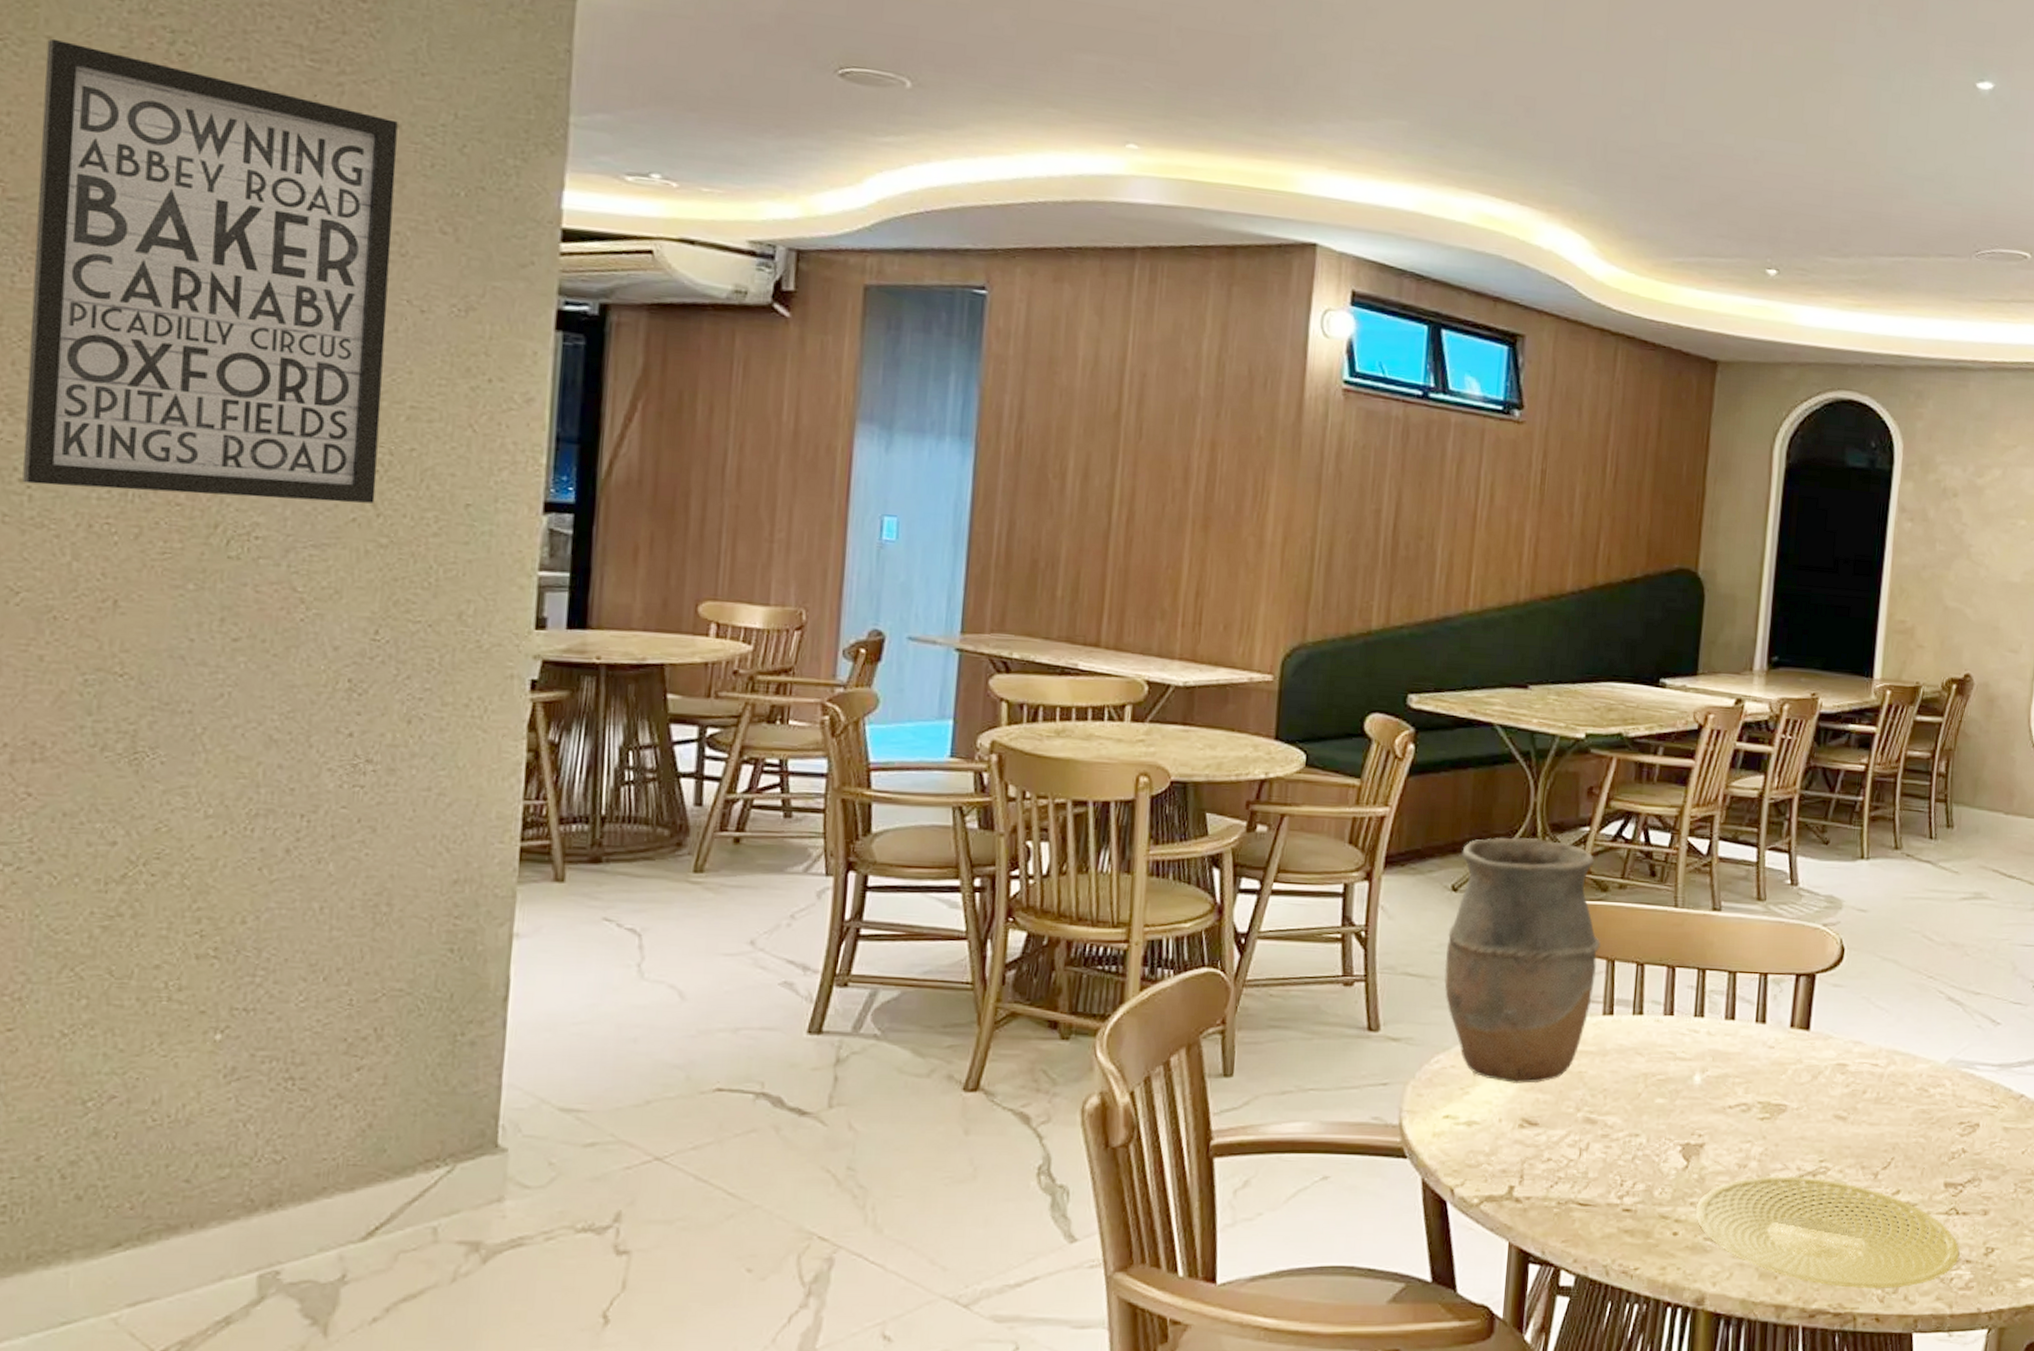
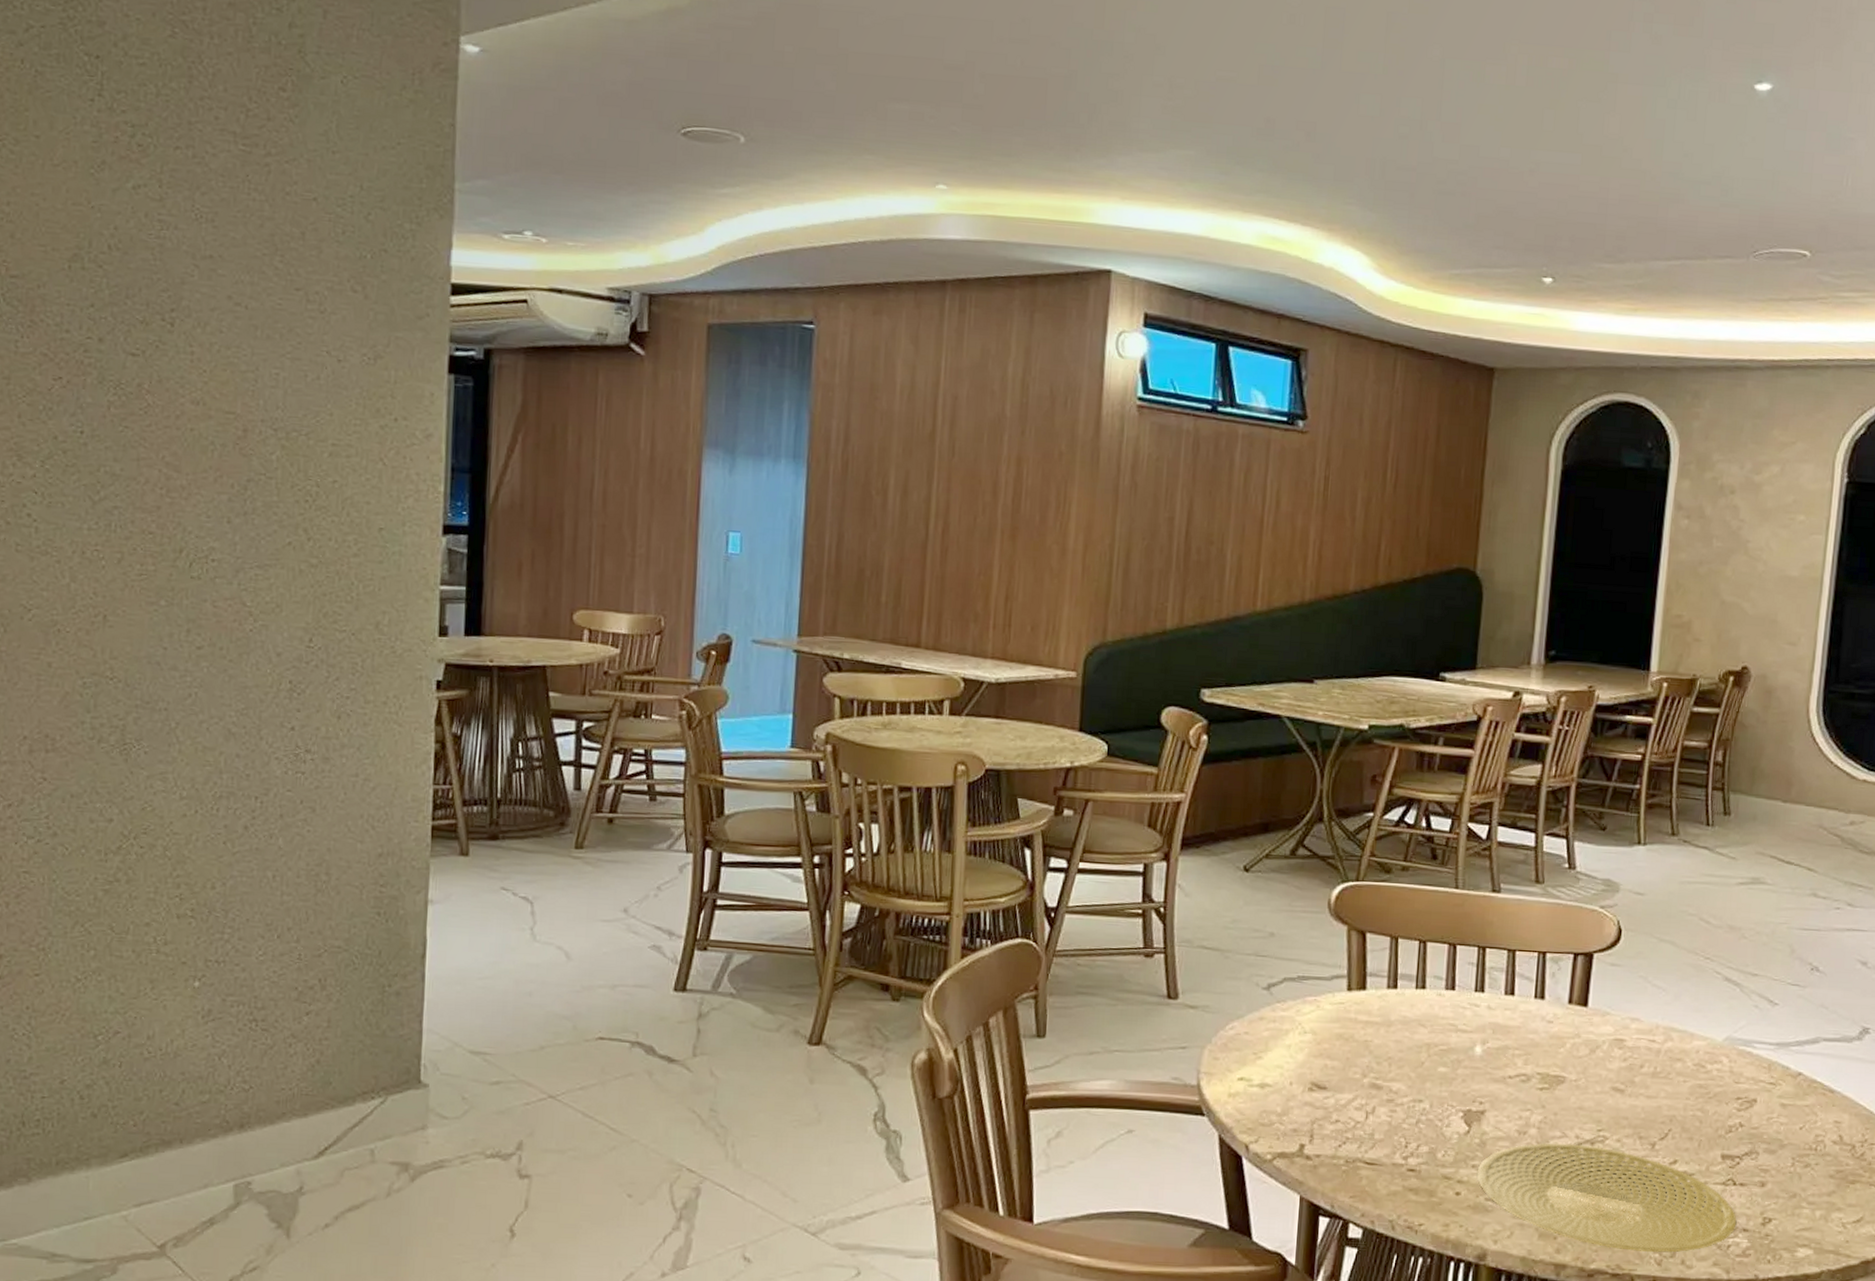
wall art: present [22,38,398,504] -> none [30,137,315,529]
vase: present [1444,838,1601,1085] -> none [1237,822,1385,1051]

